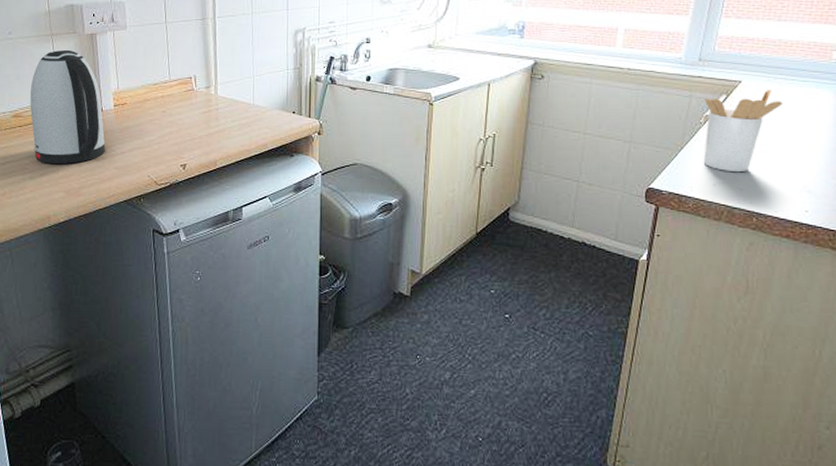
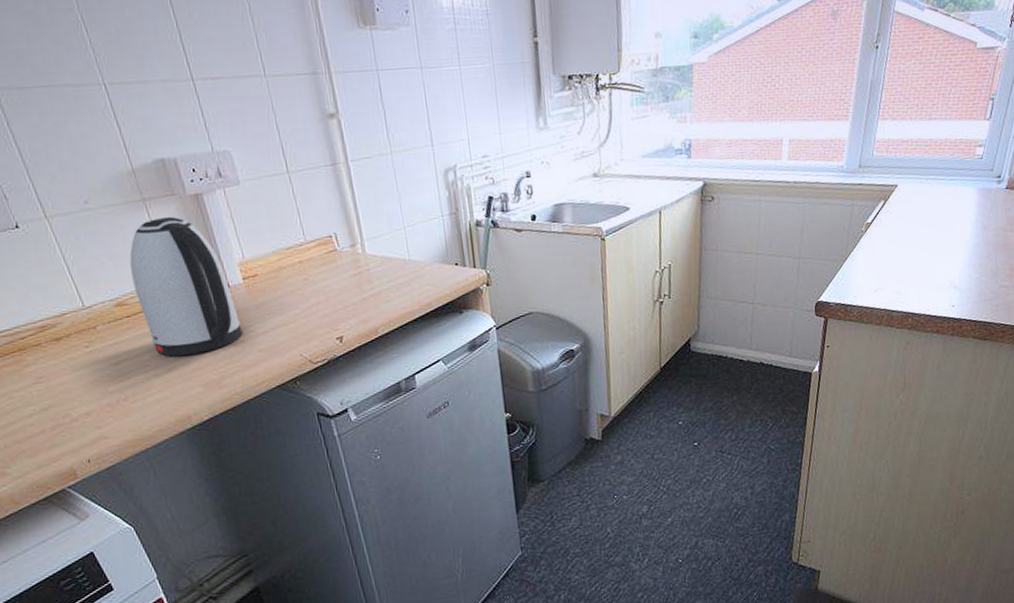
utensil holder: present [703,88,783,173] -> none [865,190,933,277]

